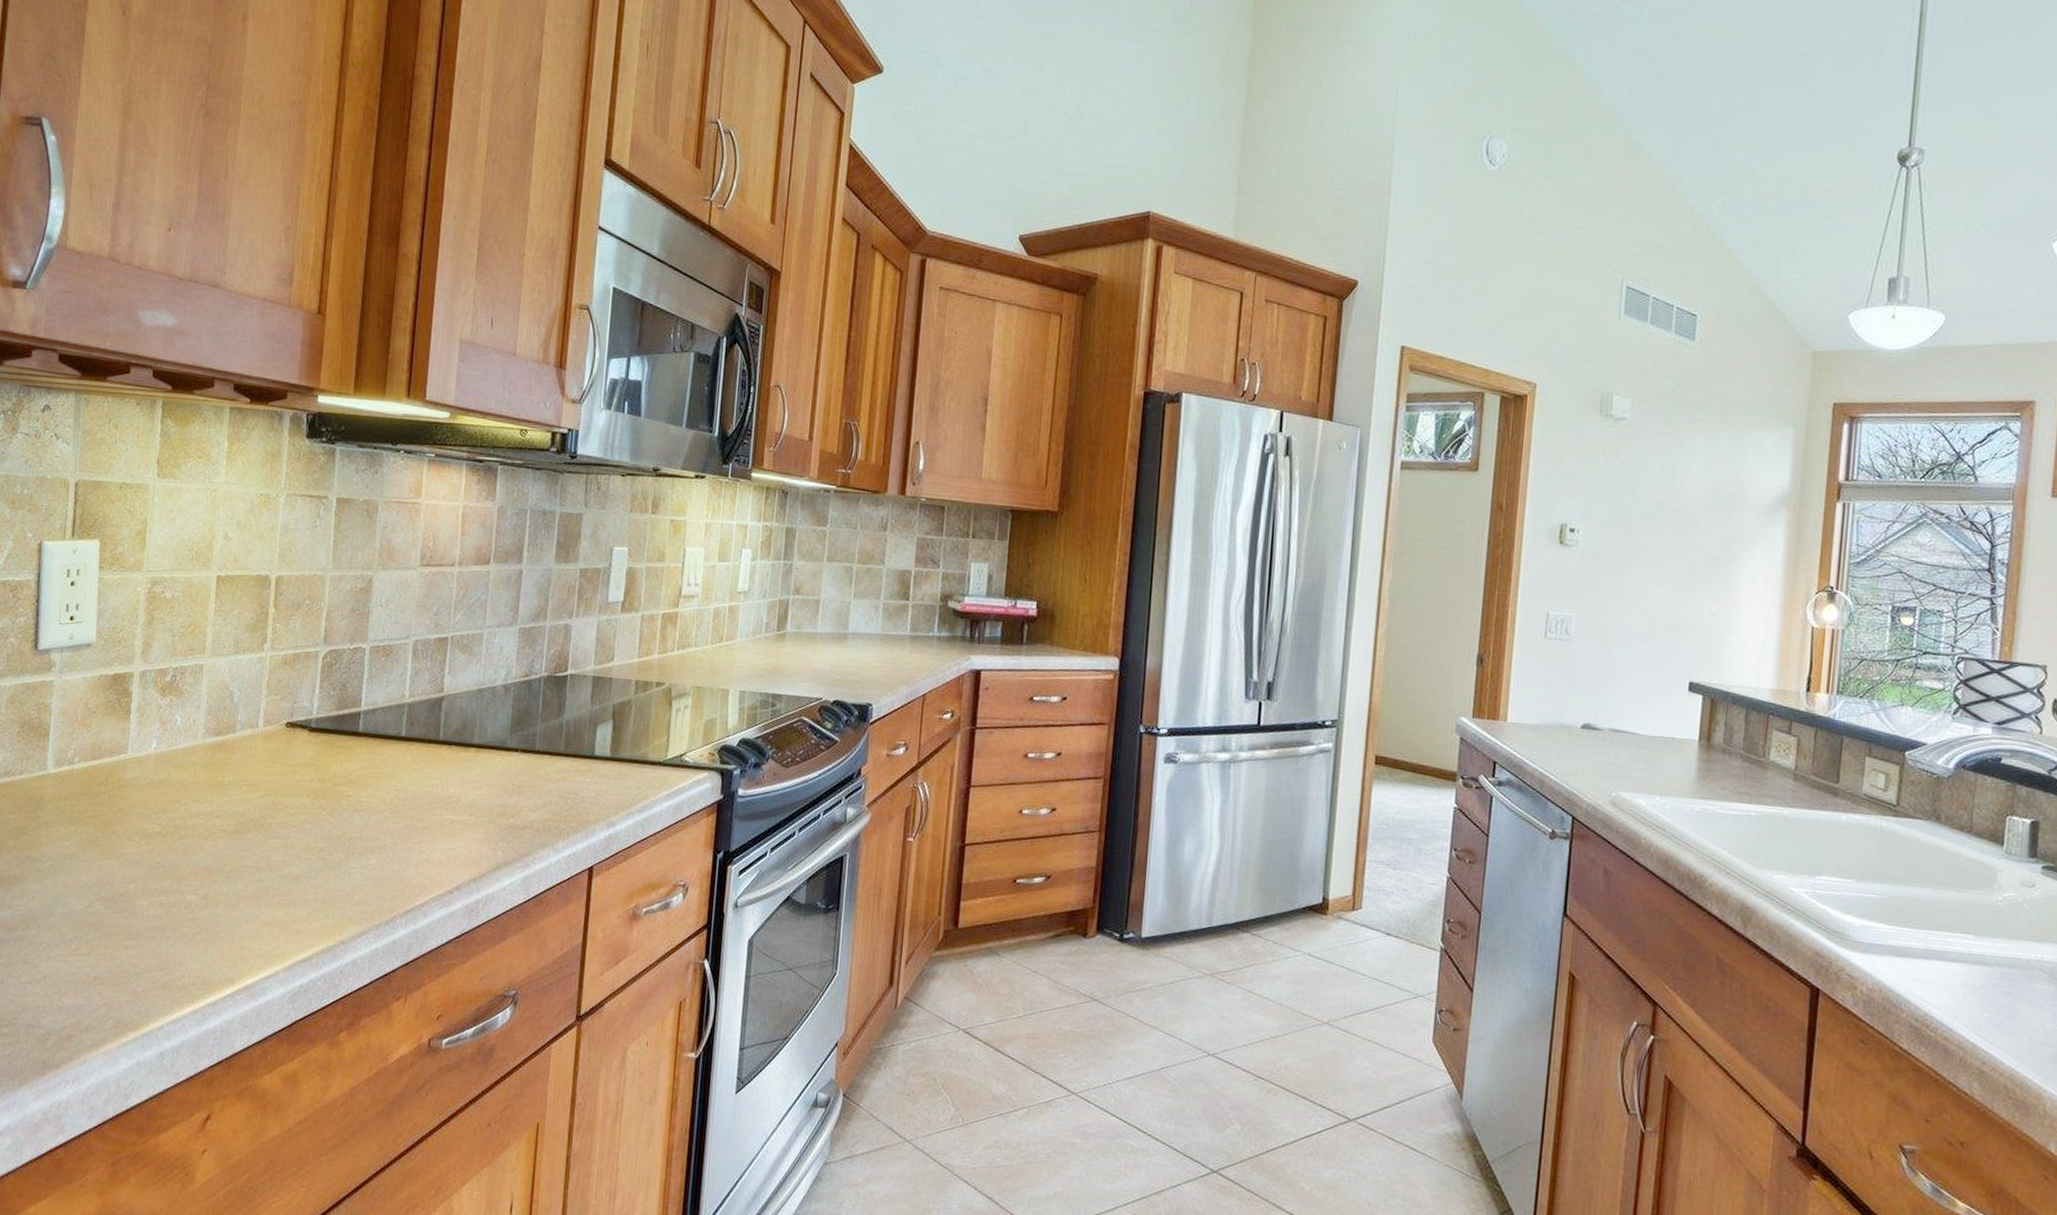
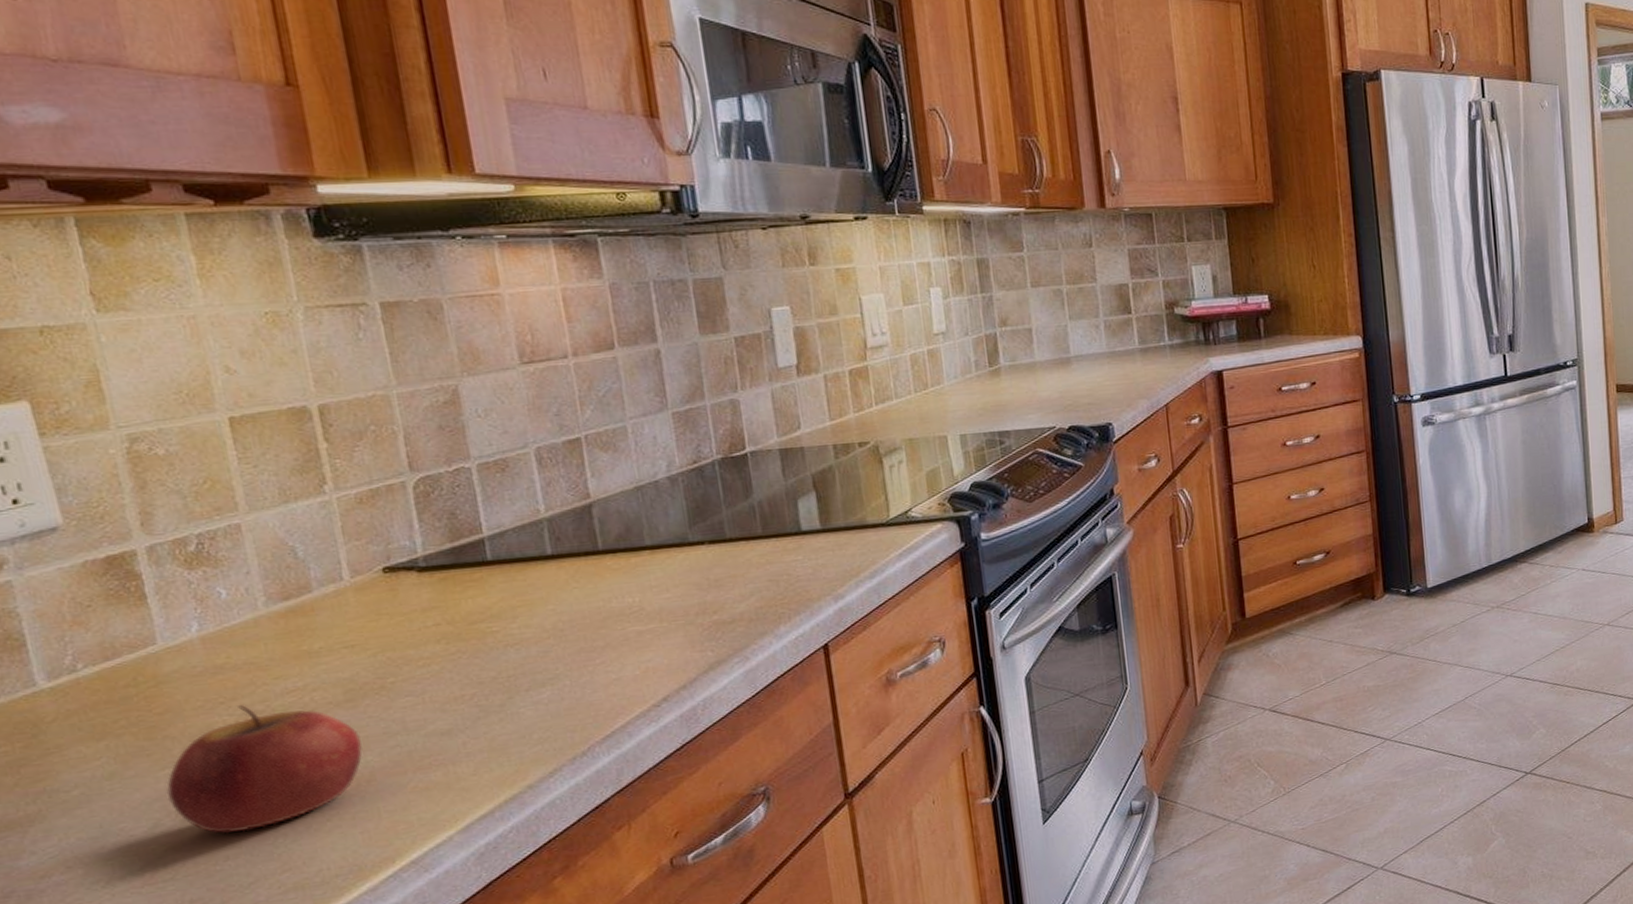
apple: none [102,818,237,928] -> present [166,705,363,834]

